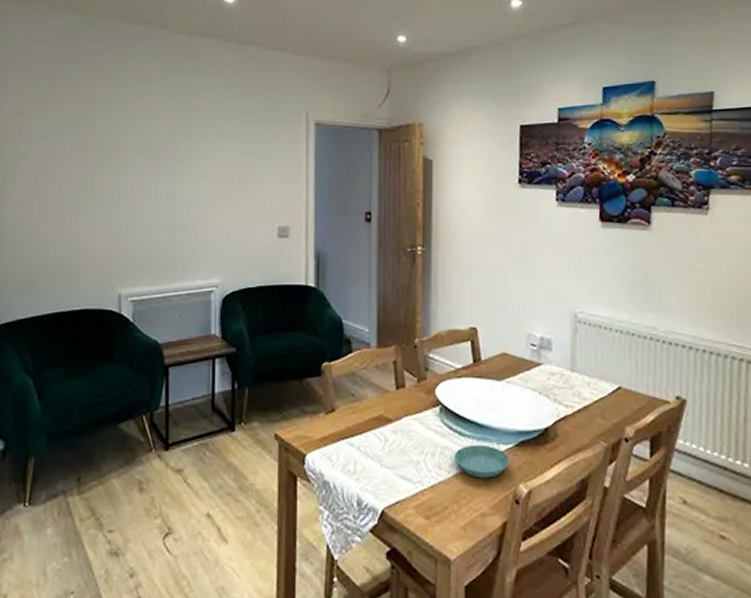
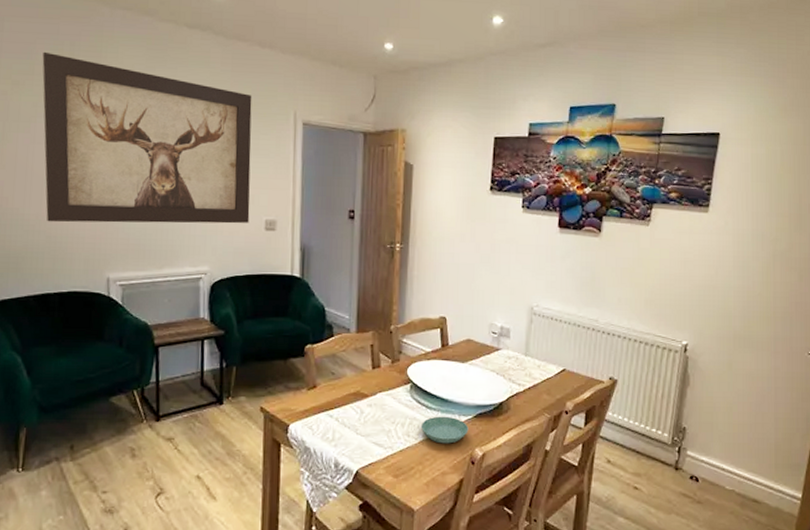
wall art: none [62,70,264,238] -> present [42,51,252,224]

